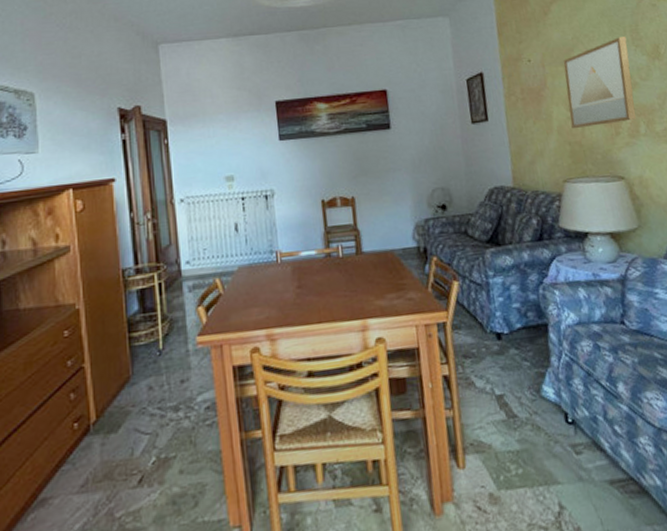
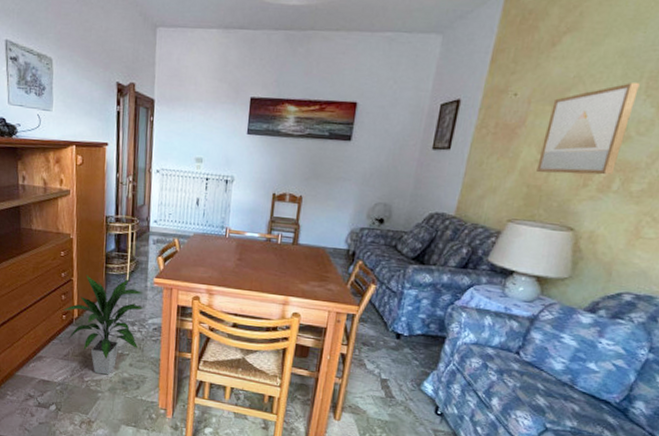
indoor plant: none [74,346,190,501] -> present [63,275,145,375]

